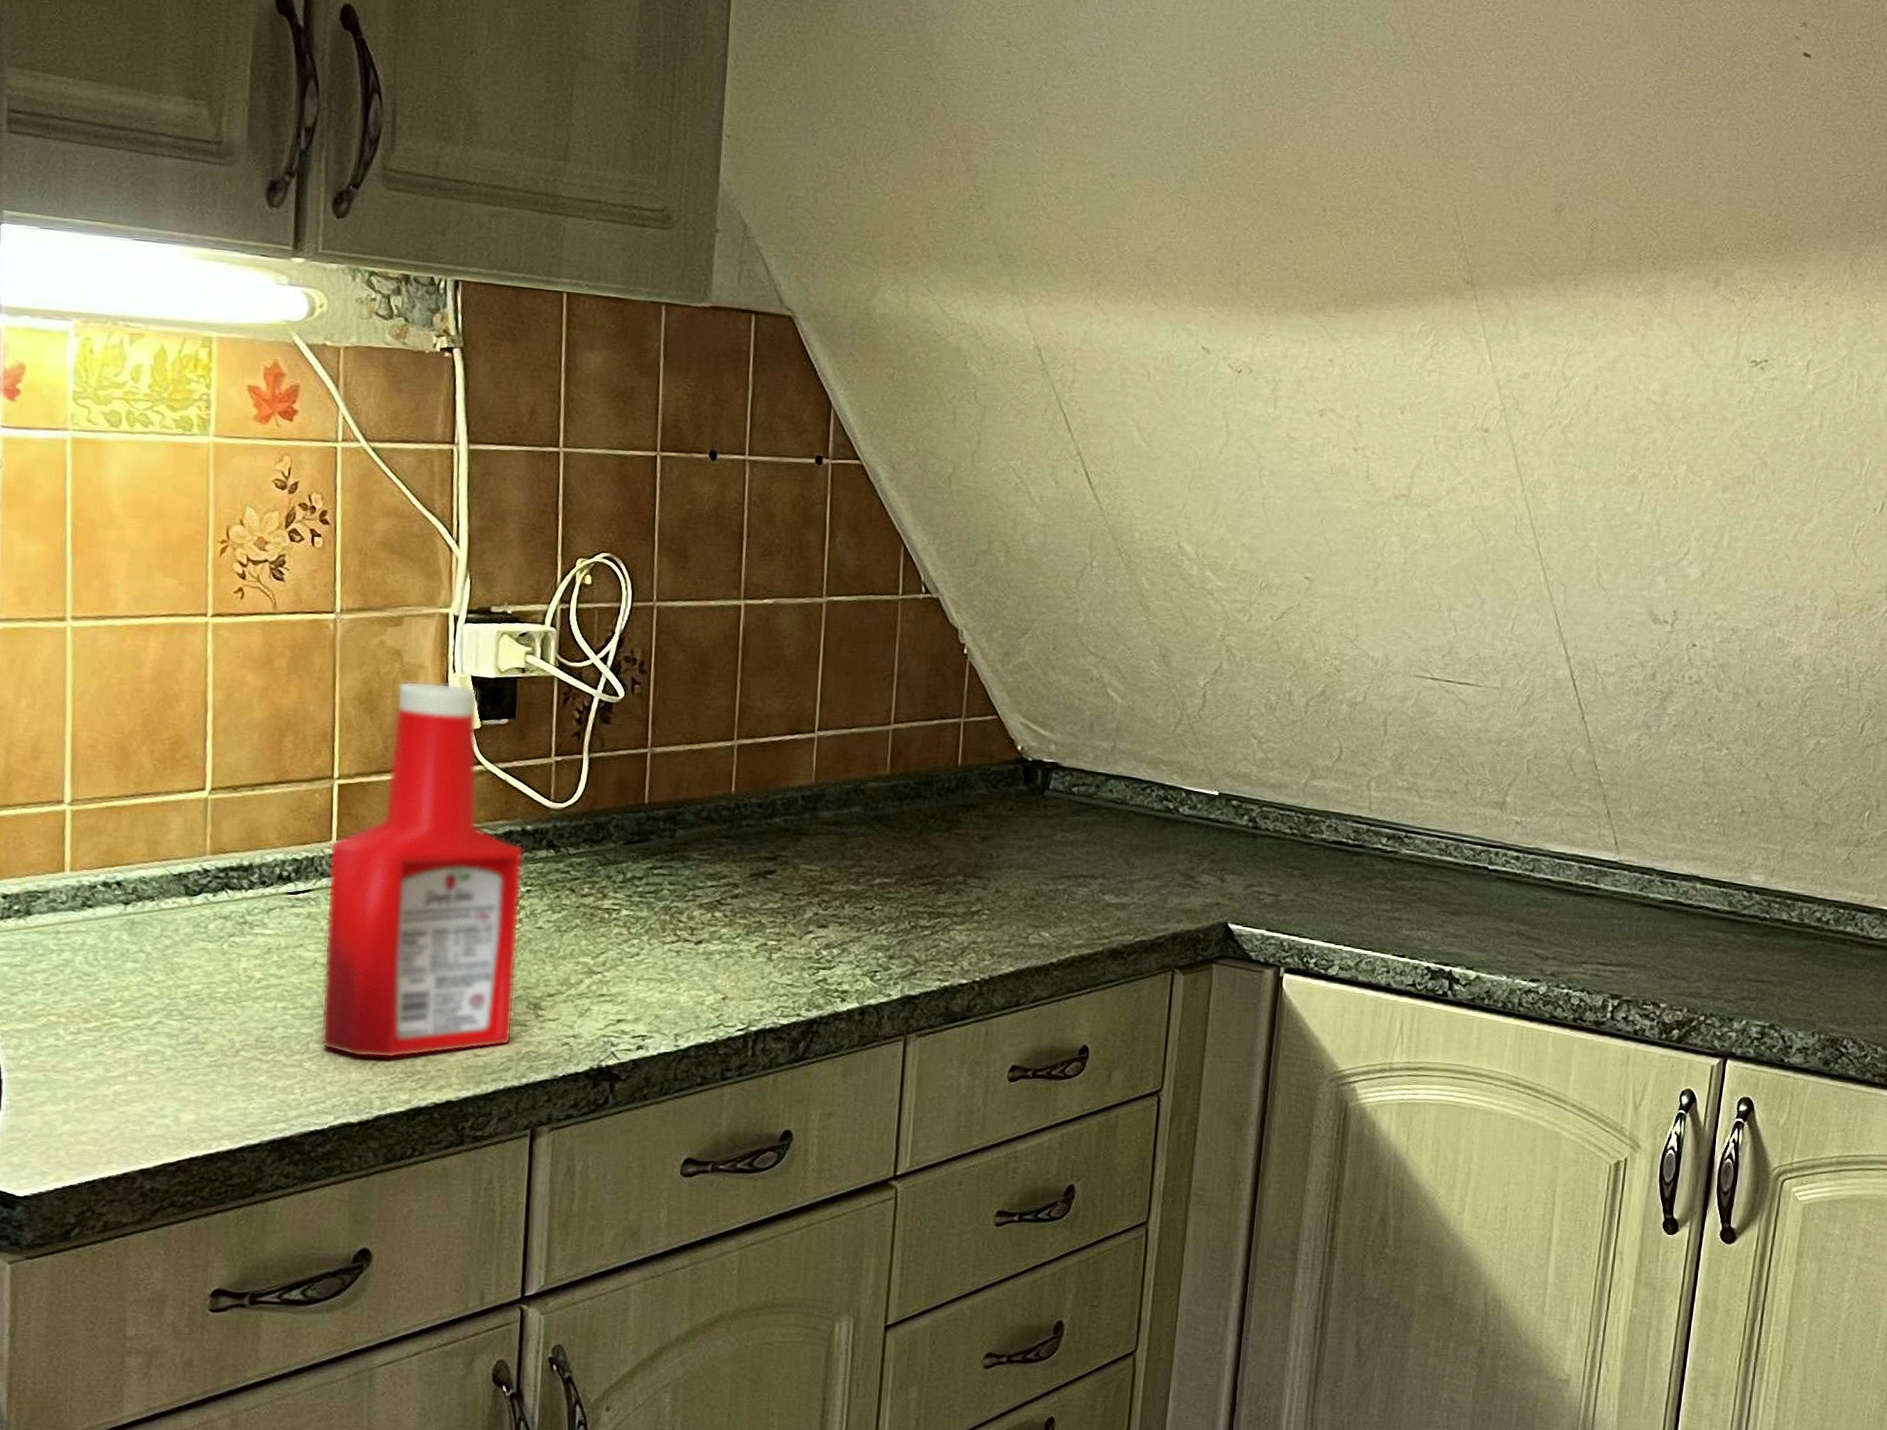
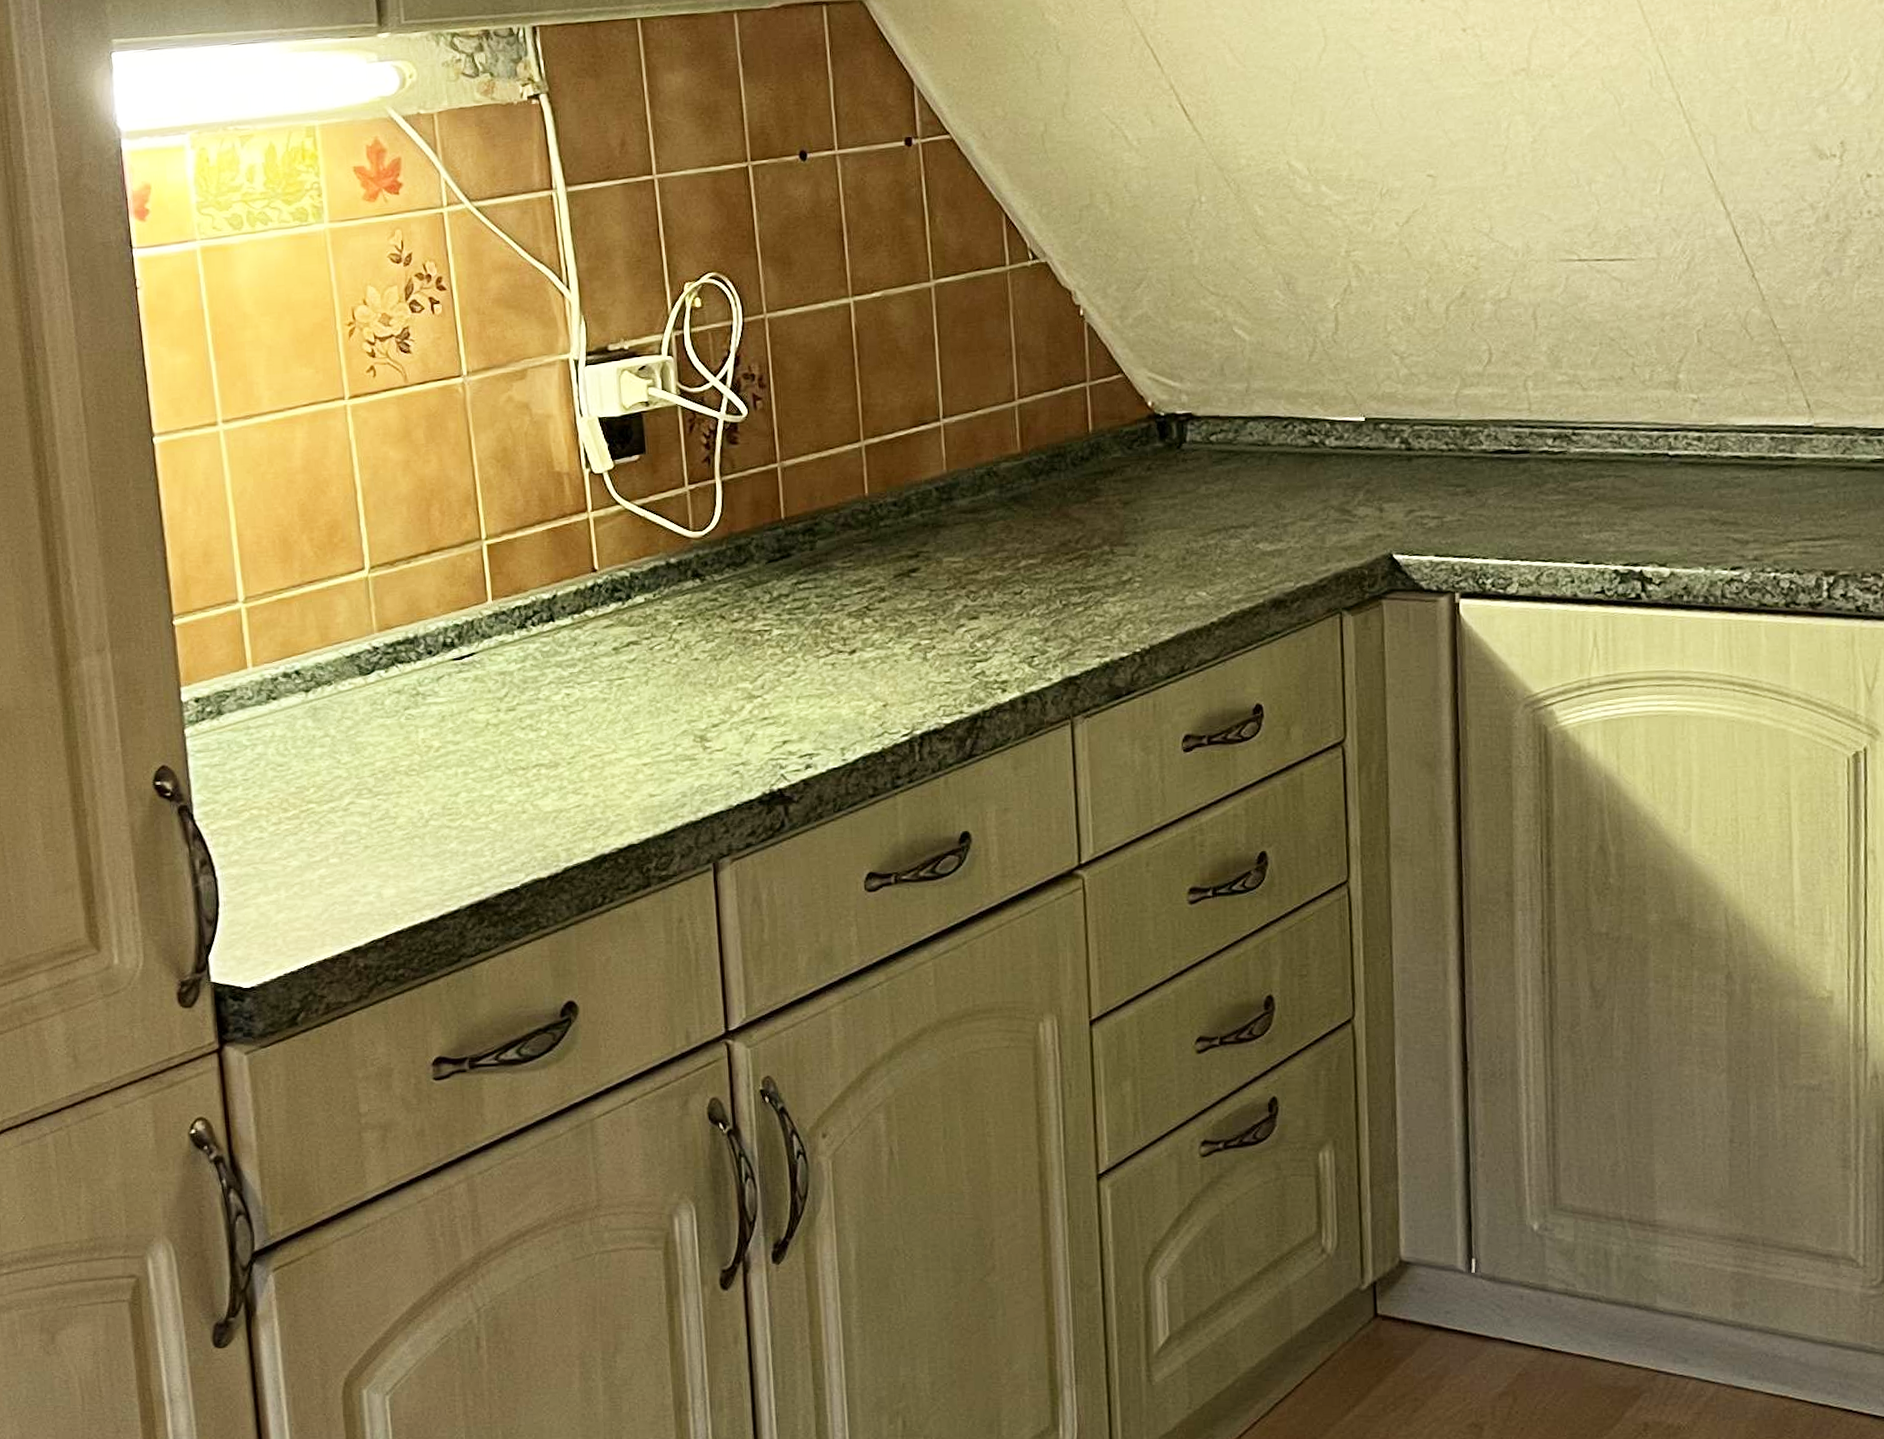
ketchup bottle: present [320,680,523,1059] -> none [487,428,683,813]

